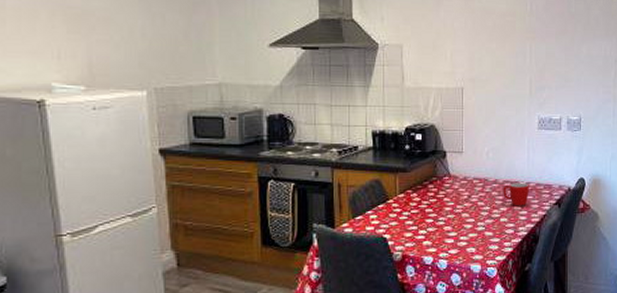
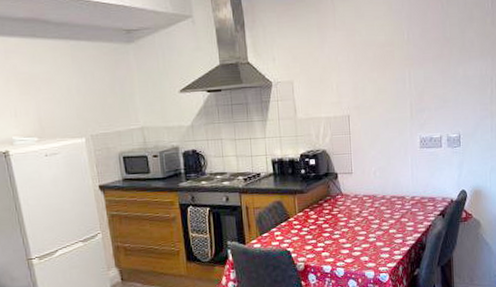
mug: present [503,182,529,206] -> none [390,197,415,219]

